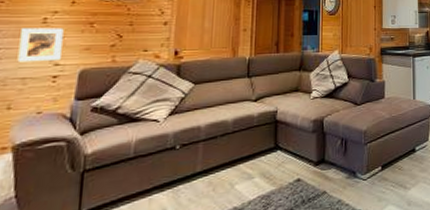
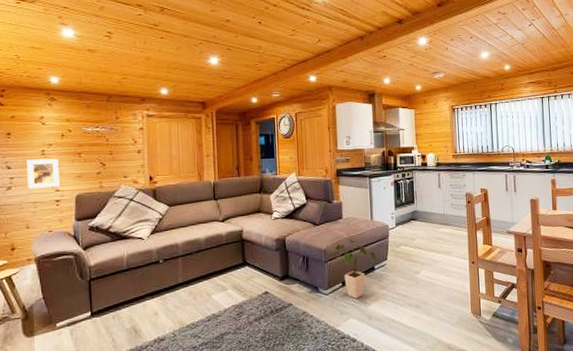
house plant: none [373,118,417,183] -> present [333,238,376,299]

